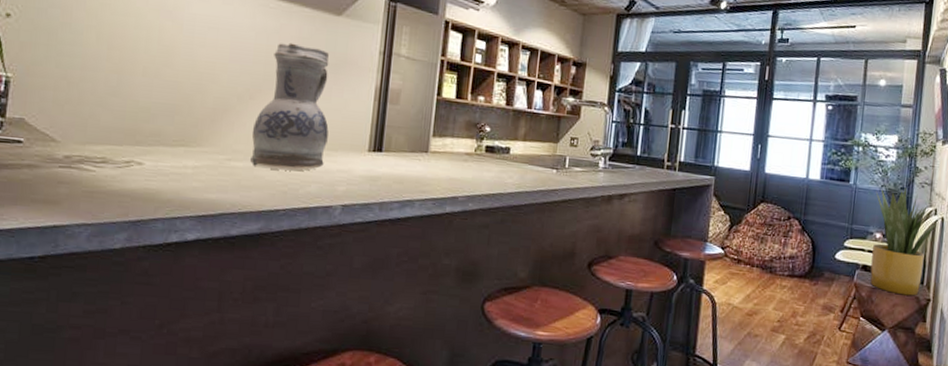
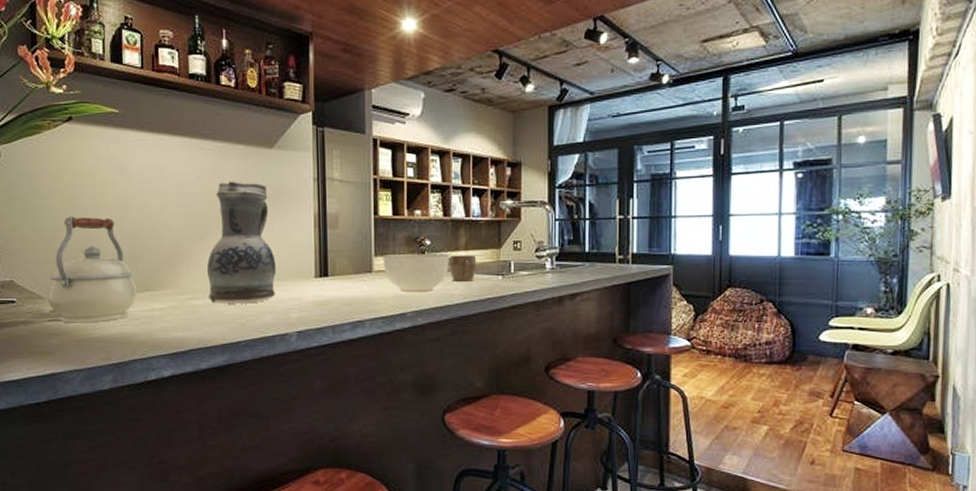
kettle: none [62,56,171,174] -> present [47,216,138,323]
bowl: none [440,136,509,178] -> present [383,254,450,293]
mug: none [505,144,534,172] -> present [449,255,477,281]
planter: present [870,187,938,296] -> none [862,254,942,374]

